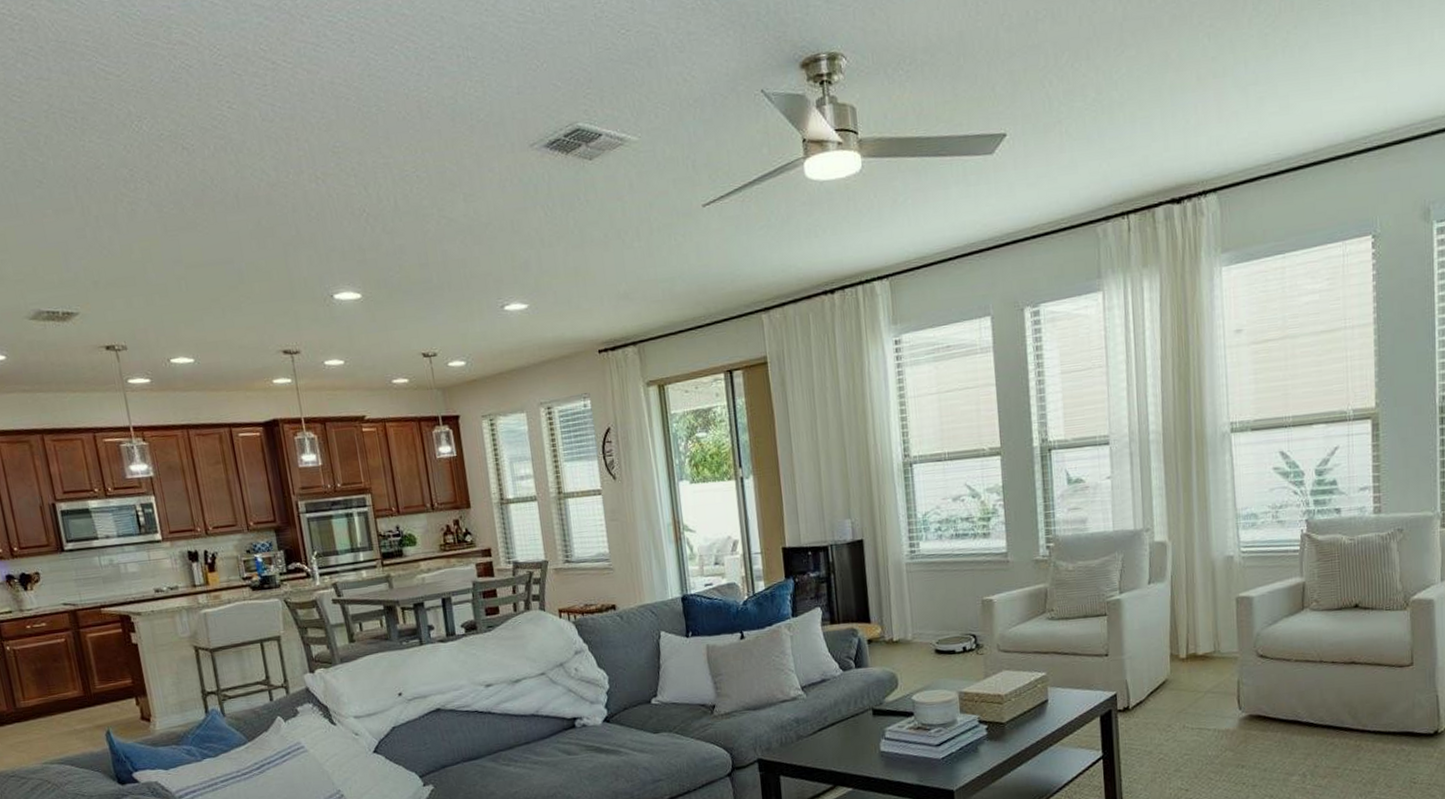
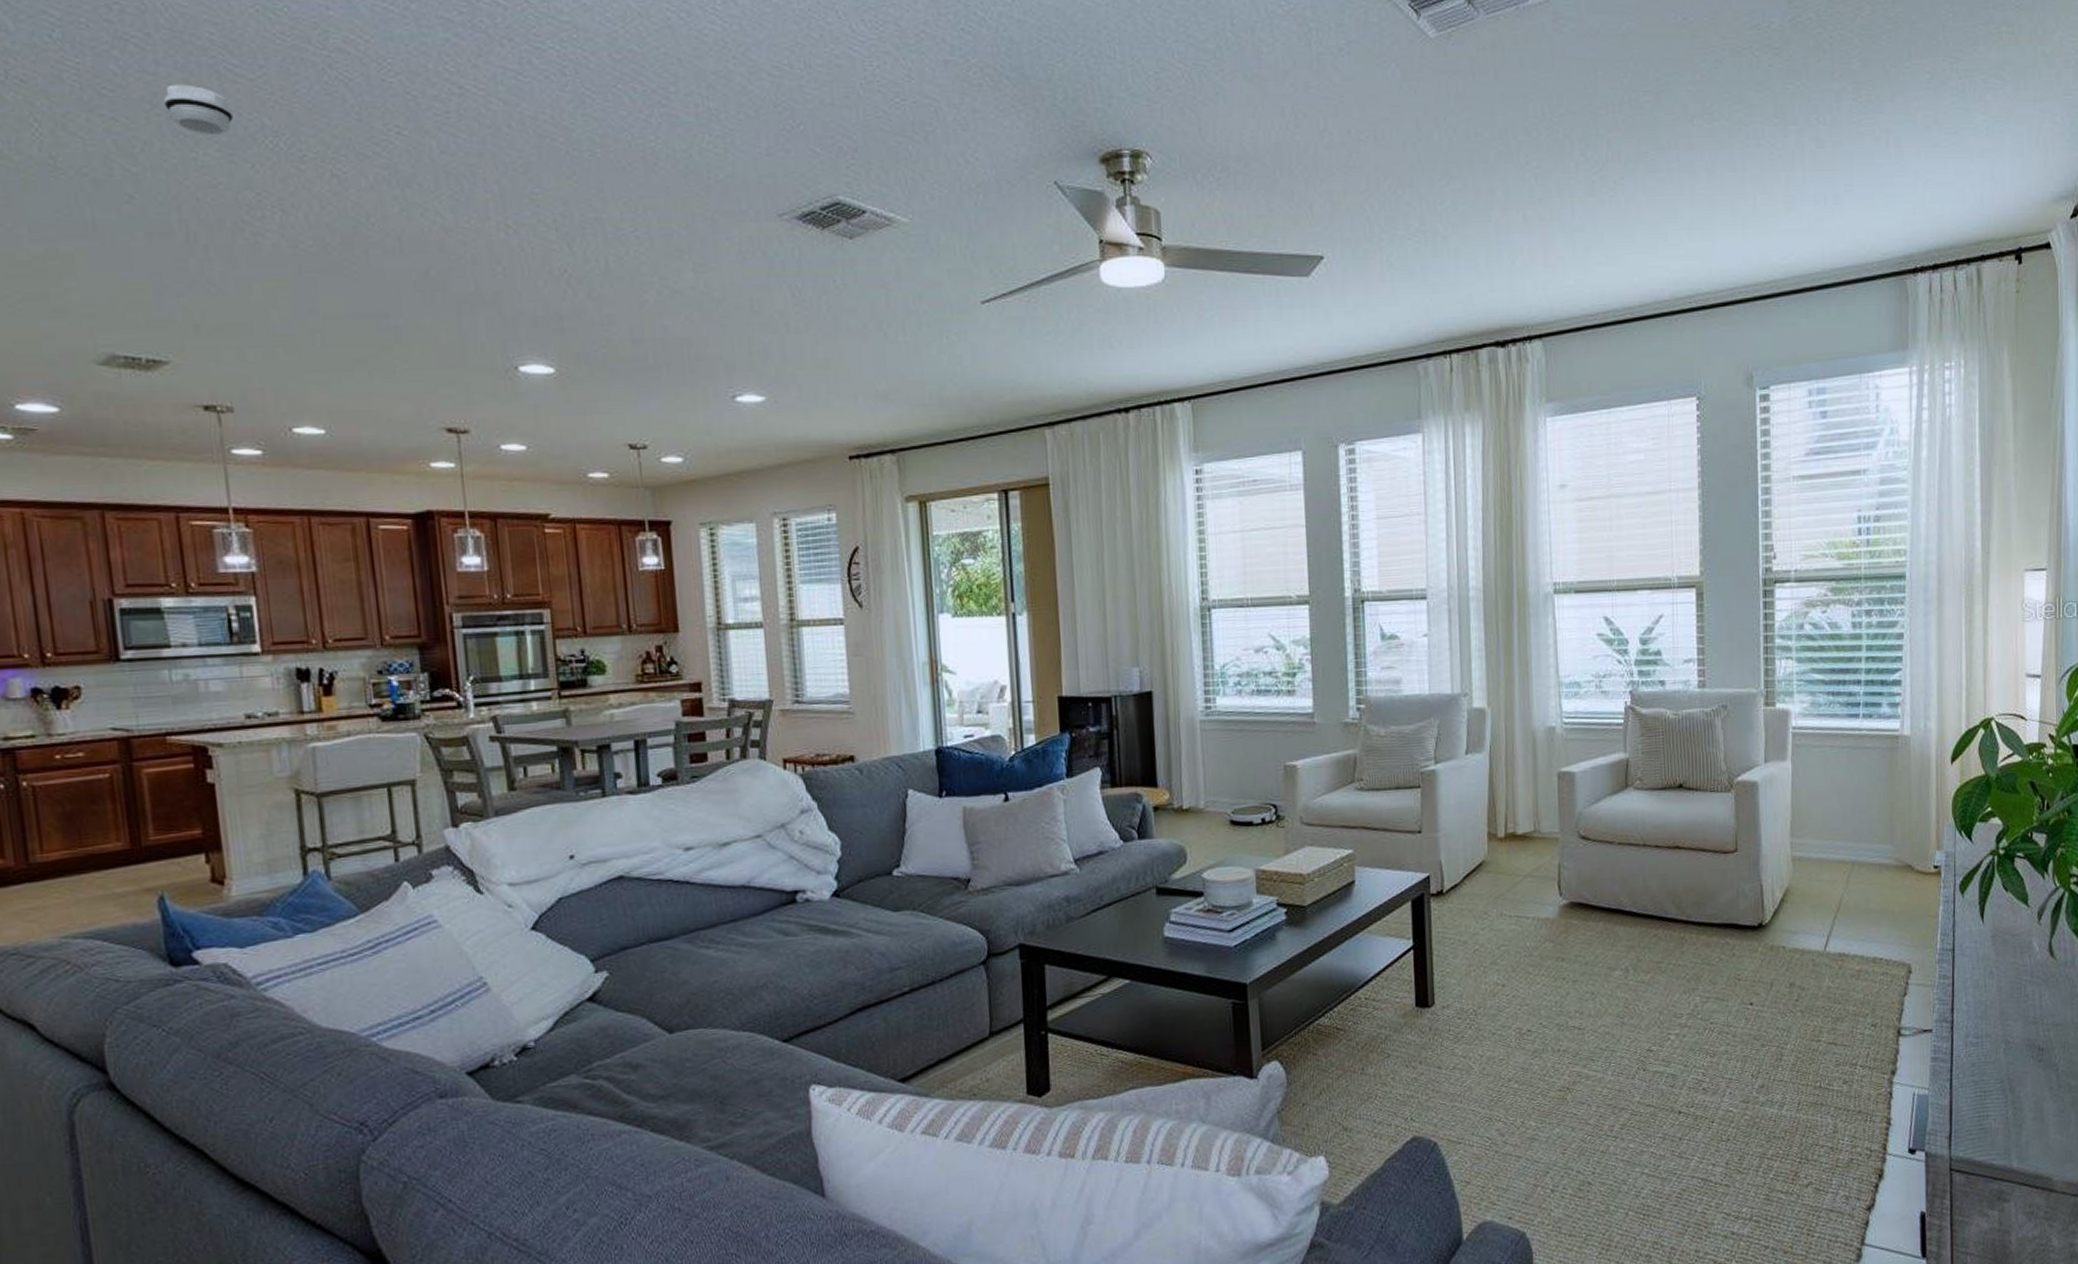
smoke detector: none [56,85,108,126] -> present [163,84,234,136]

